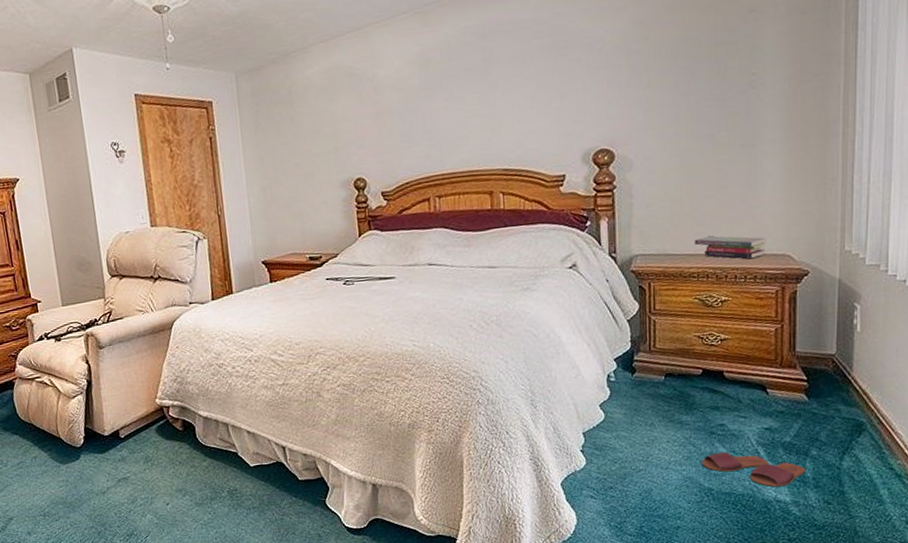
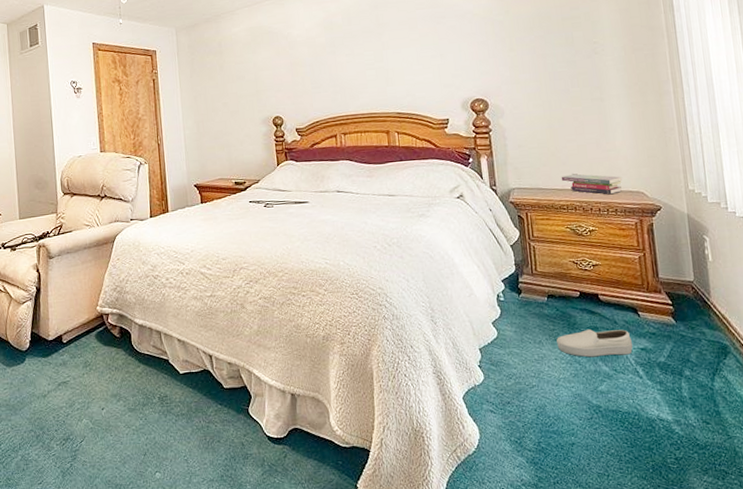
shoe: none [671,408,756,439] -> present [557,329,633,358]
slippers: present [701,452,805,487] -> none [587,371,682,406]

